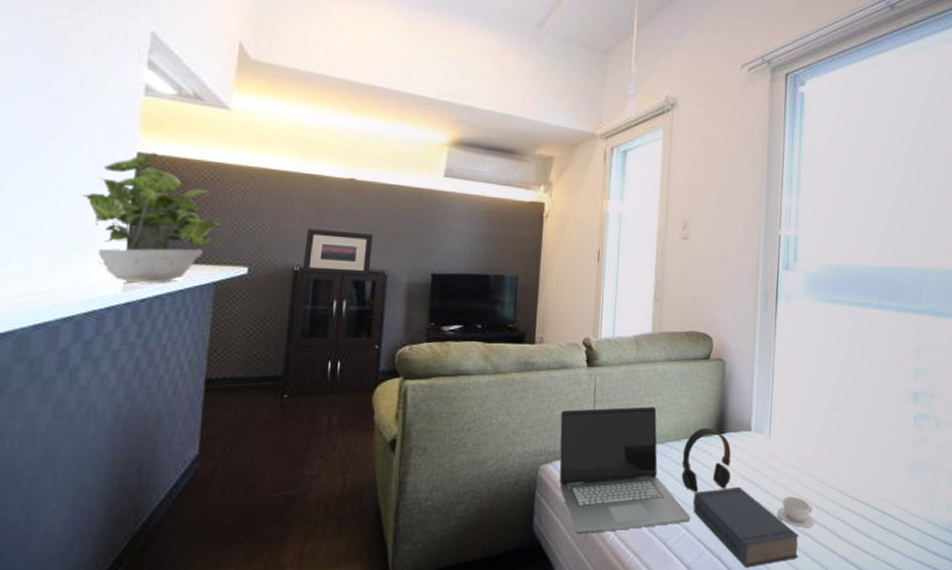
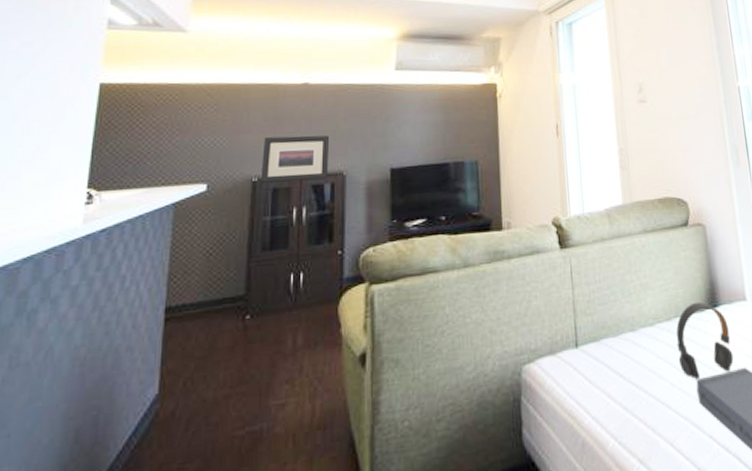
potted plant: present [82,153,222,283] -> none [46,82,181,214]
laptop: present [559,406,691,535] -> none [538,285,697,445]

